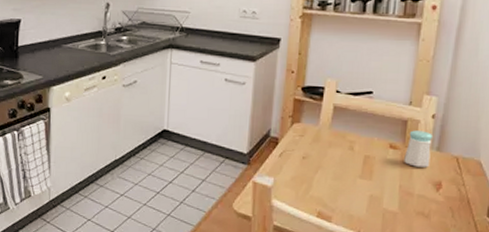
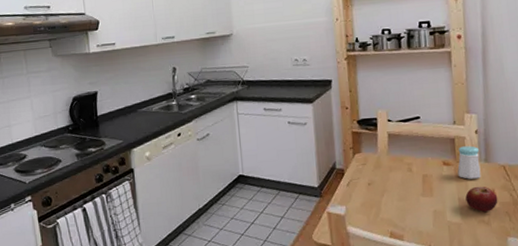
fruit: none [407,175,444,204] -> present [465,186,498,212]

